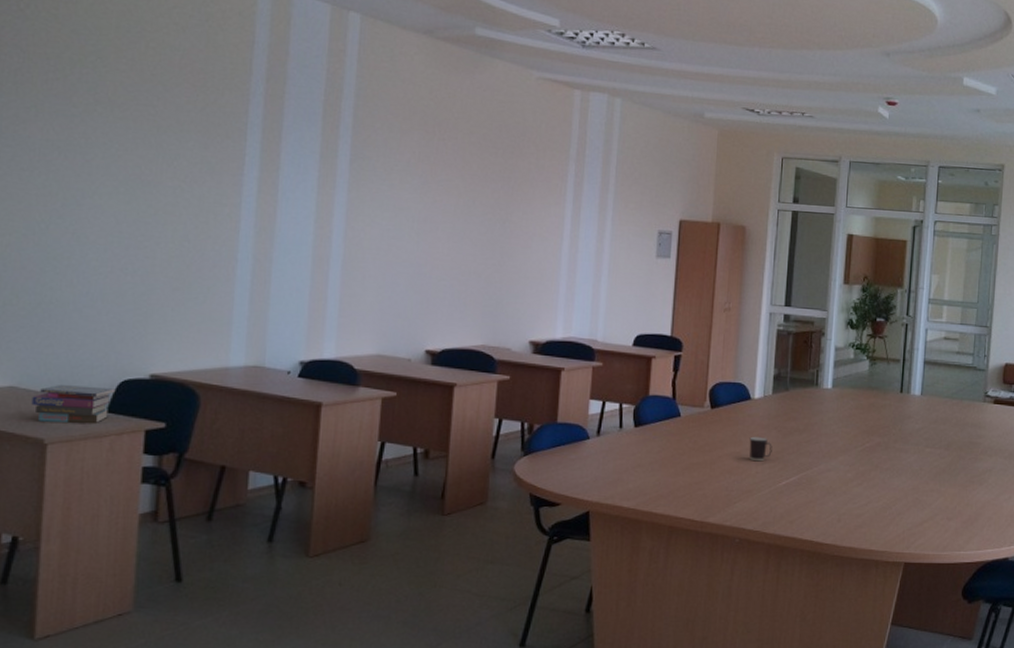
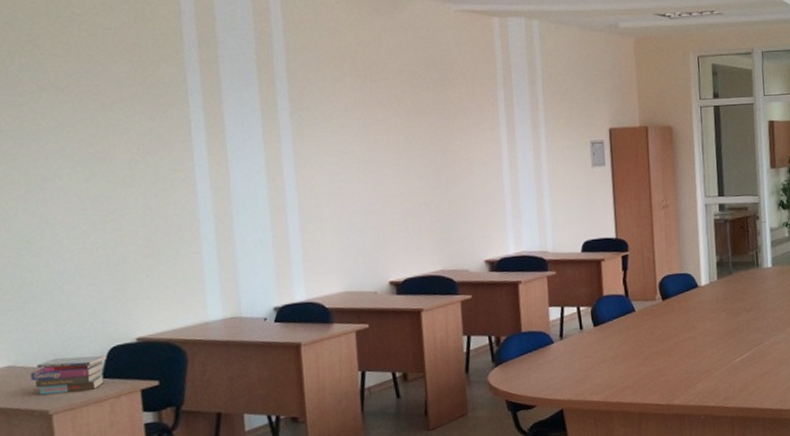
mug: present [749,436,772,462] -> none [701,320,724,344]

